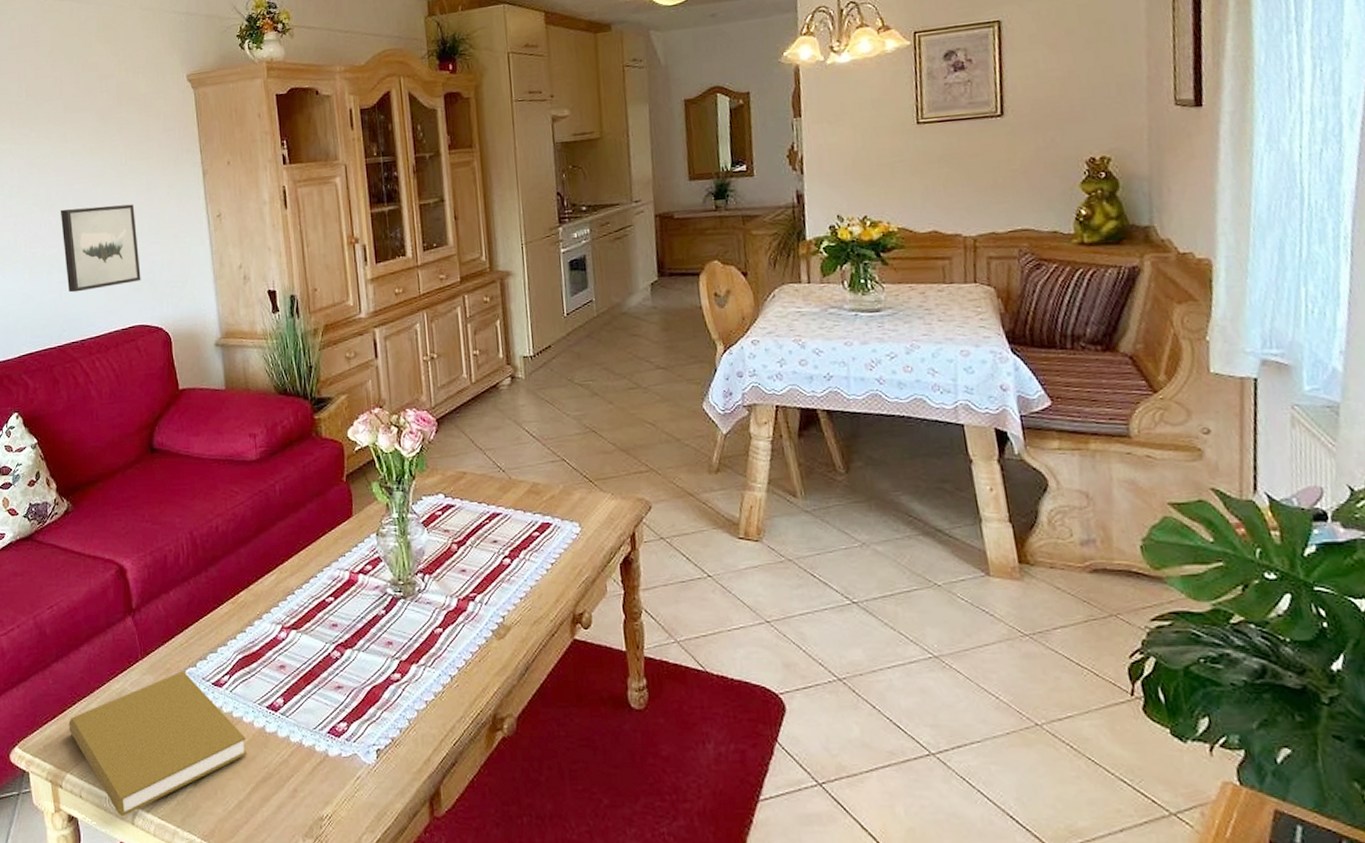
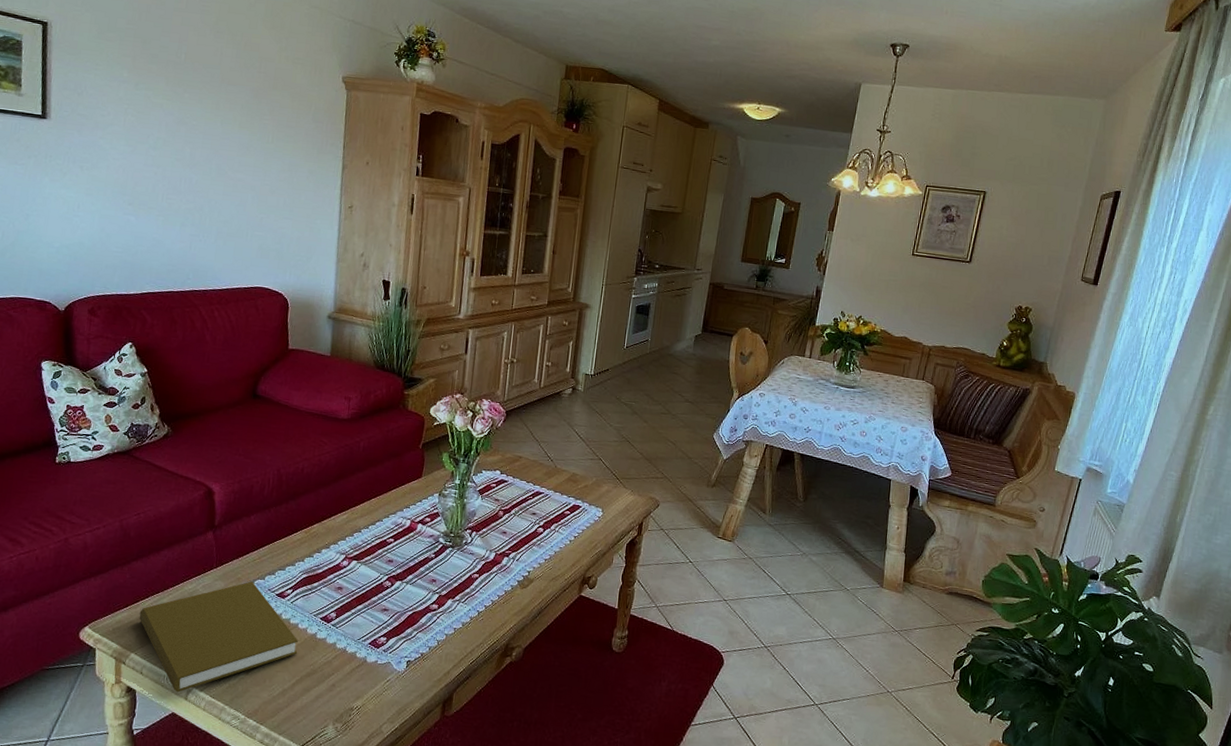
wall art: present [60,204,141,293] -> none [198,170,274,249]

